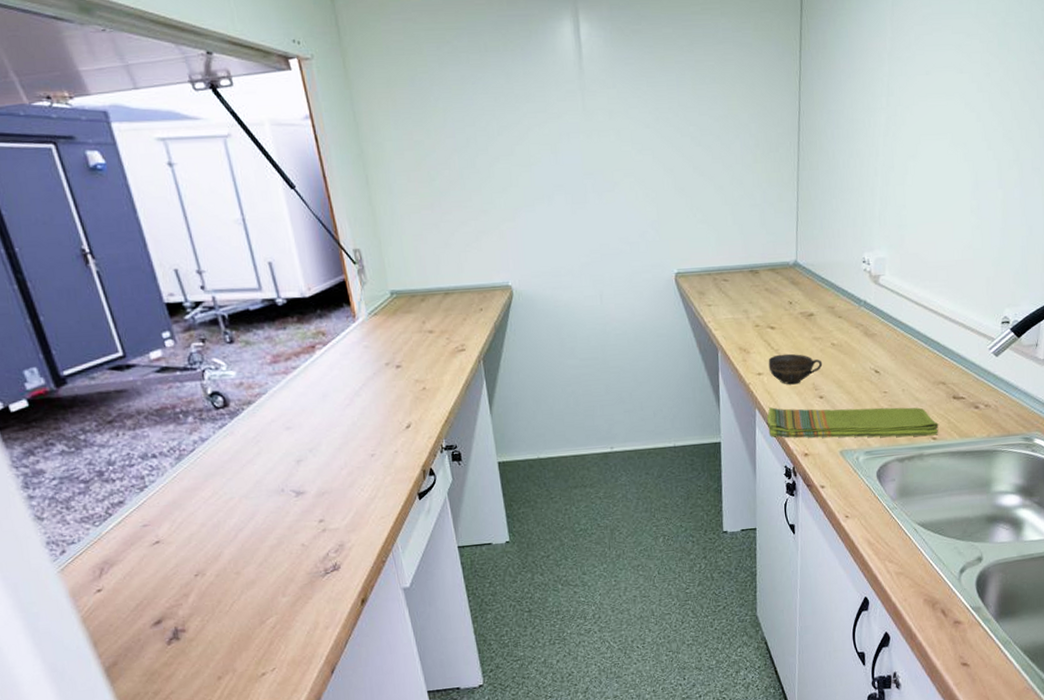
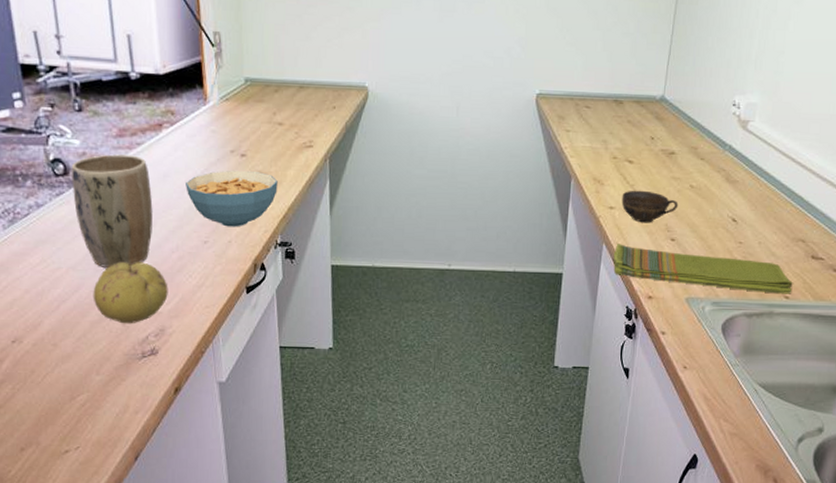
plant pot: none [230,379,320,492] -> present [71,154,153,268]
fruit: none [268,482,343,545] -> present [93,262,168,324]
cereal bowl: none [345,380,437,438] -> present [186,170,278,227]

